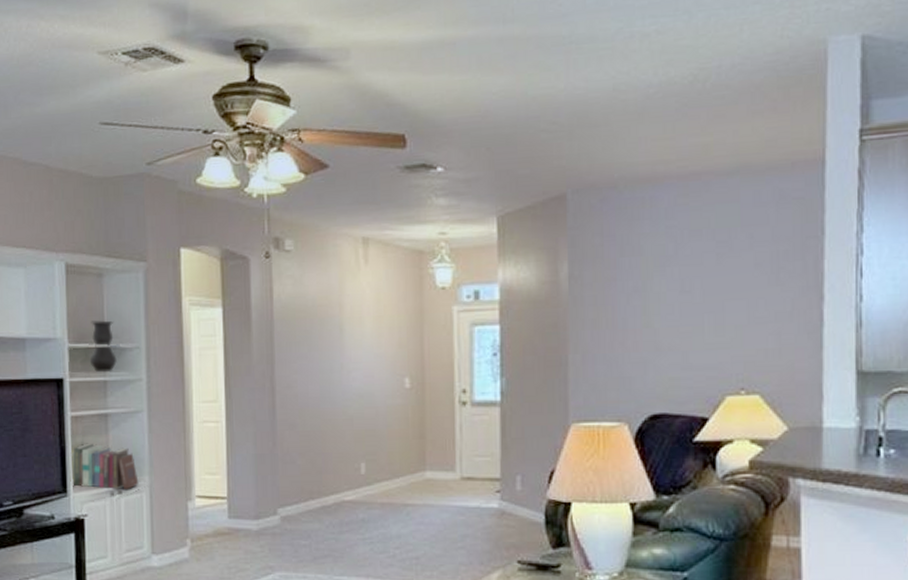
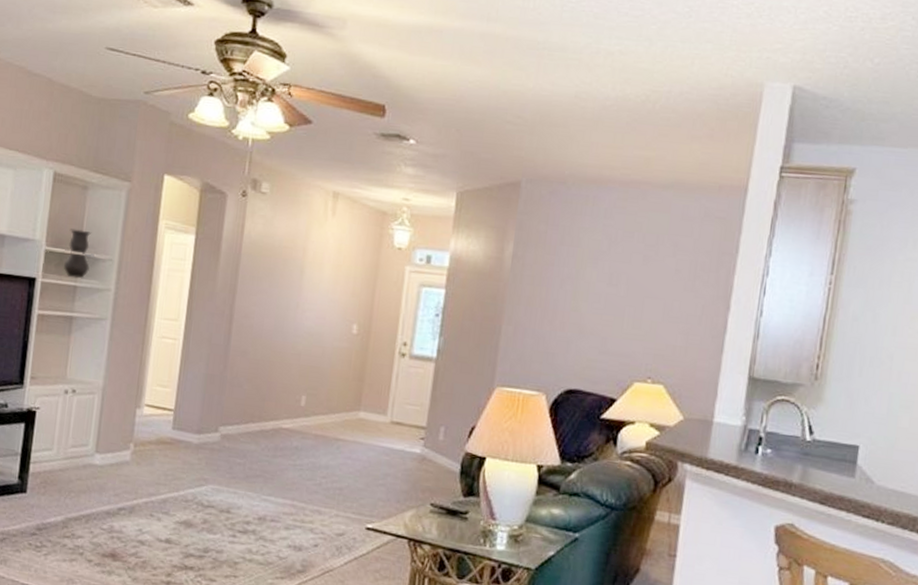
books: present [69,443,139,489] -> none [28,341,93,390]

